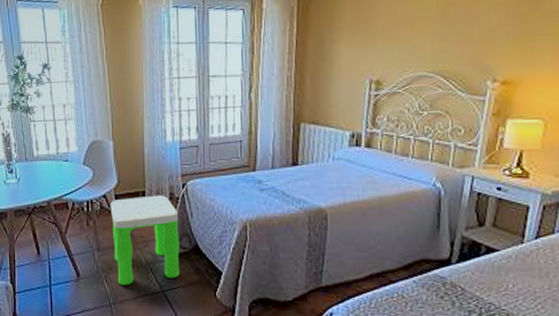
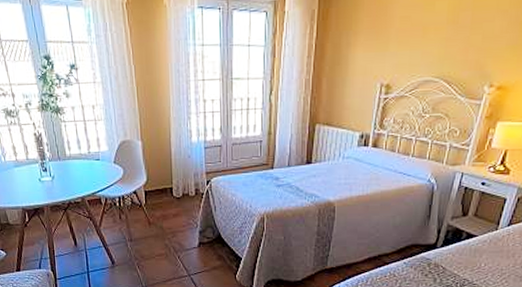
stool: present [110,195,180,285] -> none [140,191,204,271]

